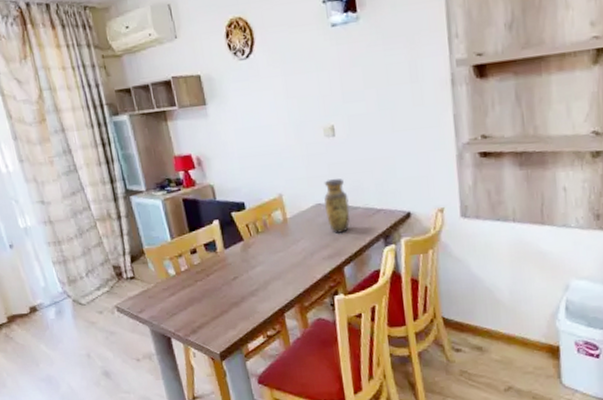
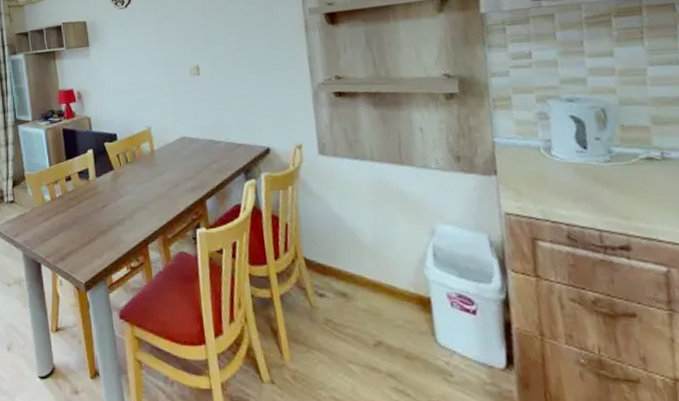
vase: present [323,178,350,233] -> none [188,113,212,166]

